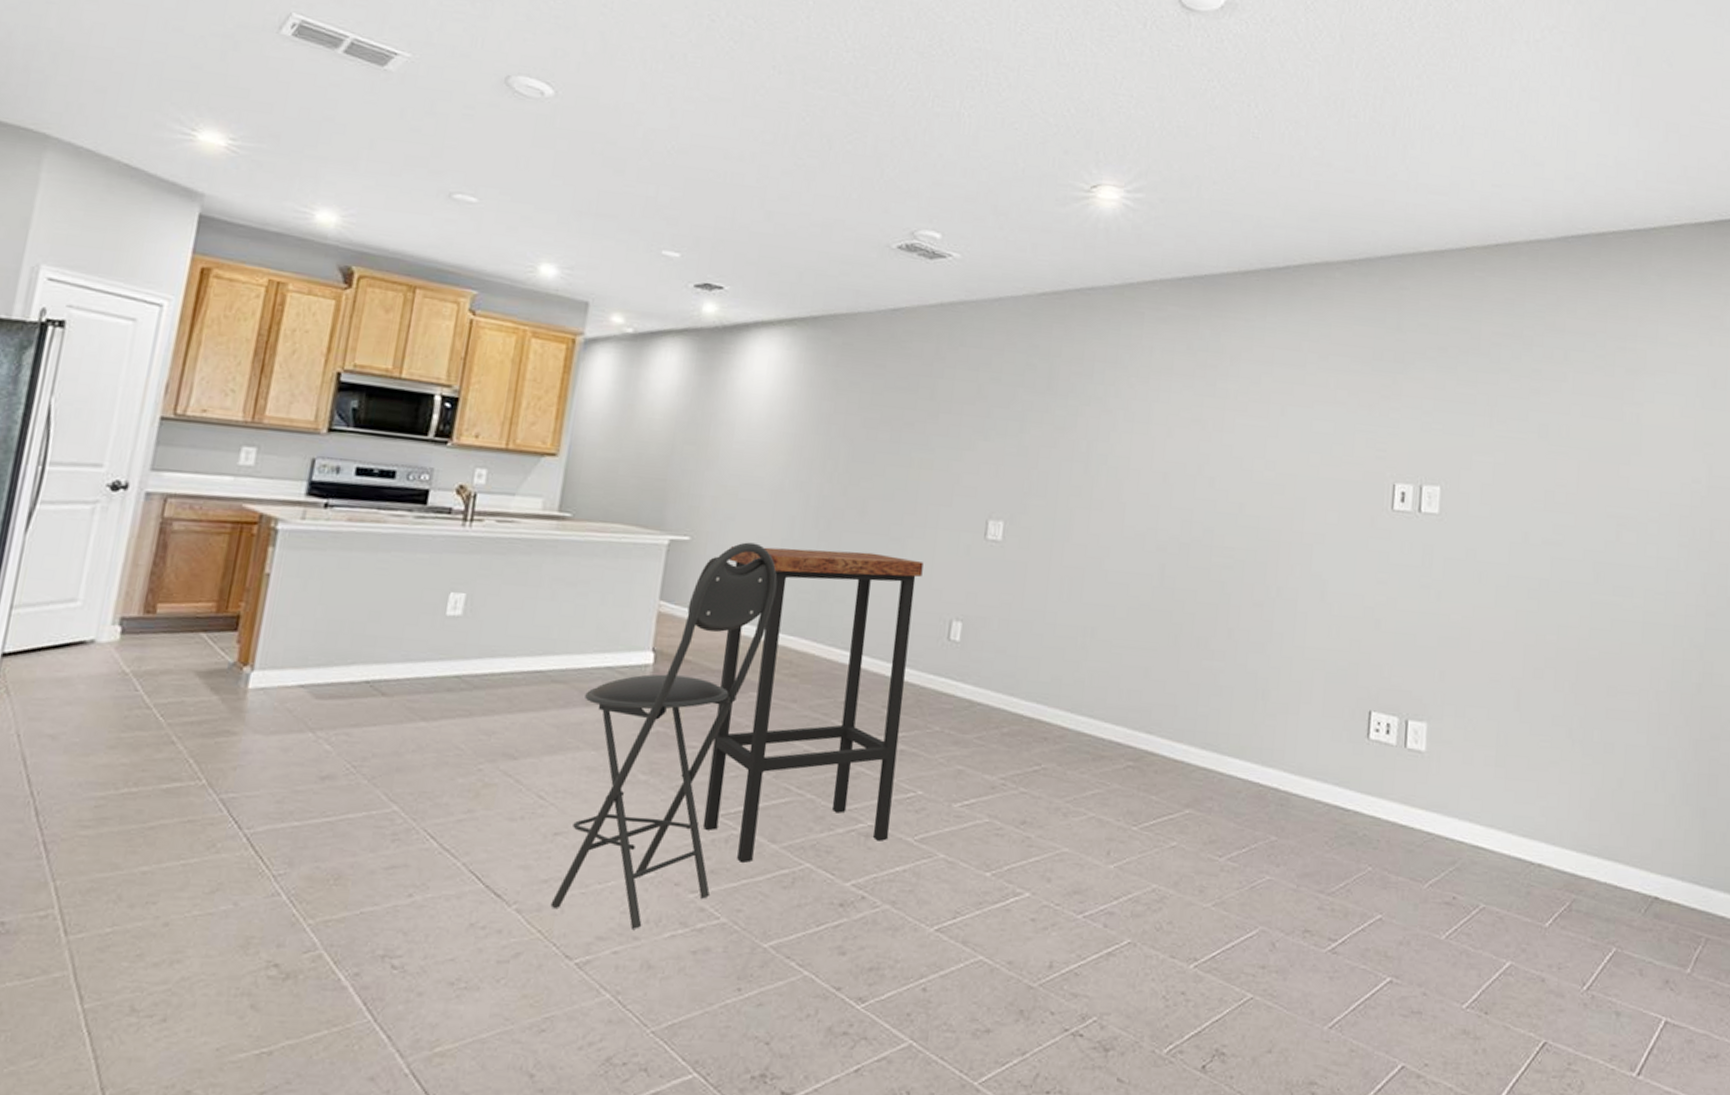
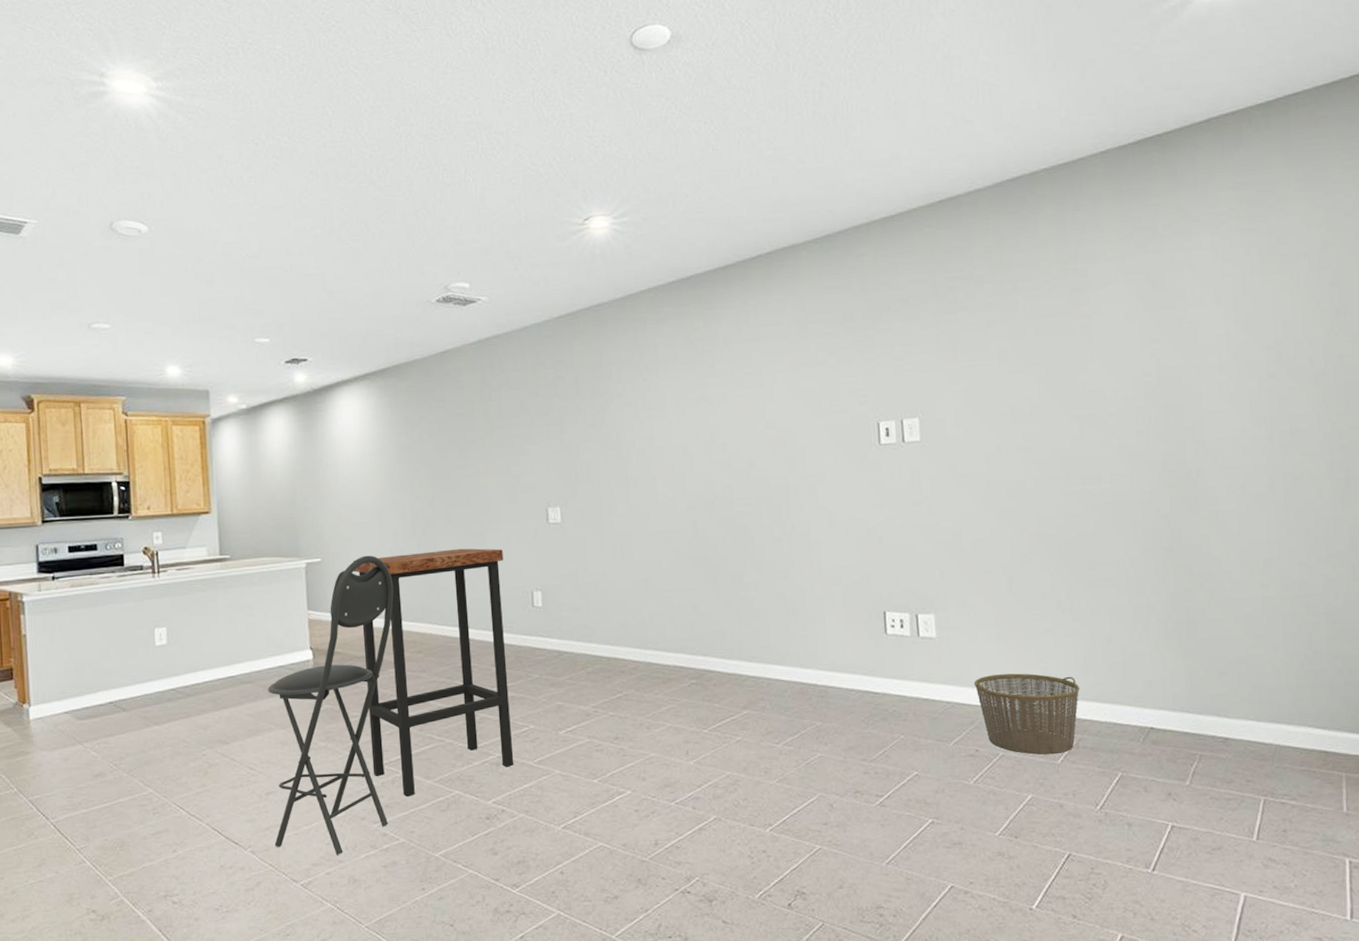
basket: none [1461,806,1581,915] -> present [974,673,1080,755]

